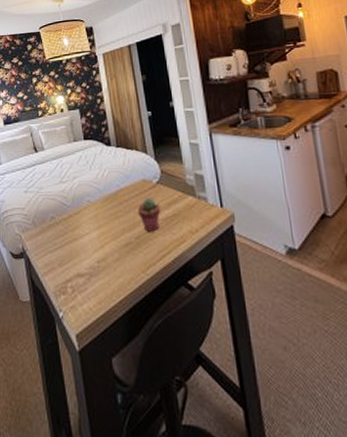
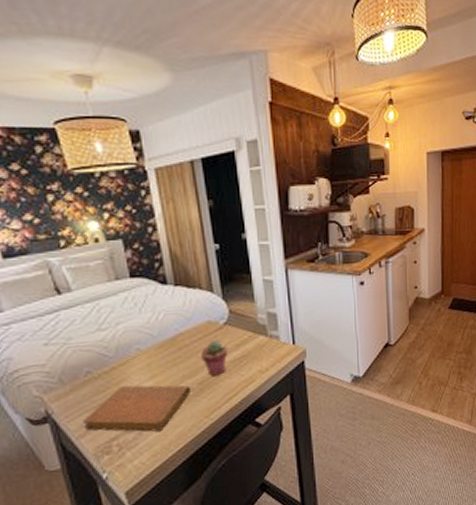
notebook: none [47,233,129,279] -> present [83,385,190,432]

